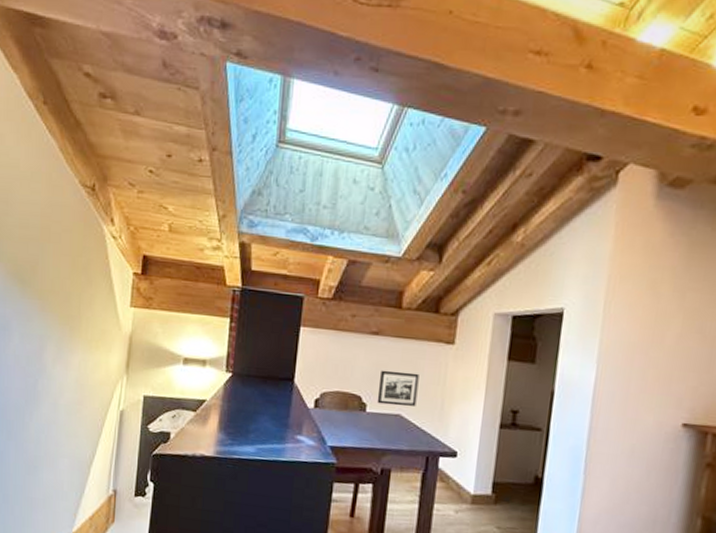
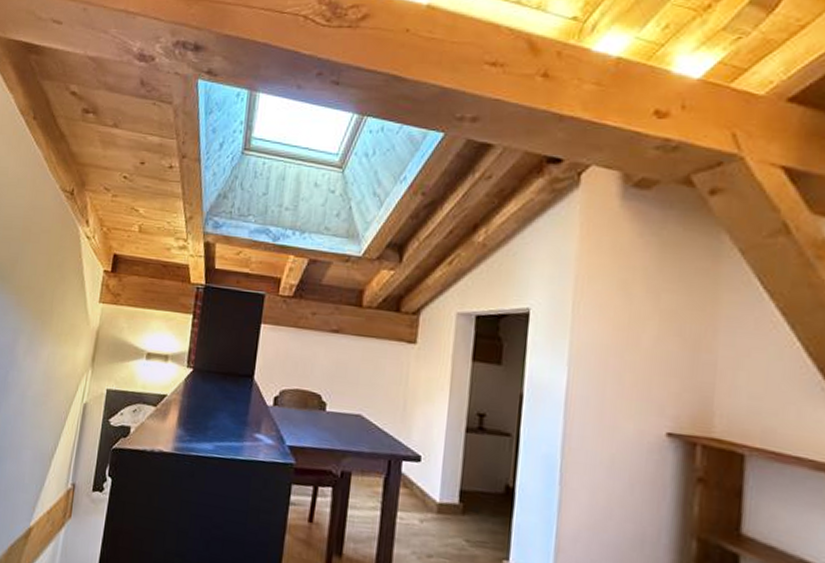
picture frame: present [377,370,419,407] -> none [337,368,380,407]

